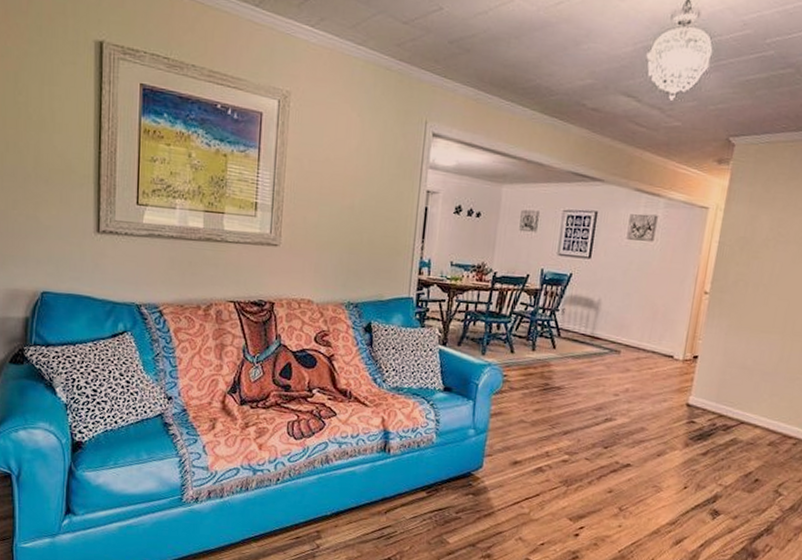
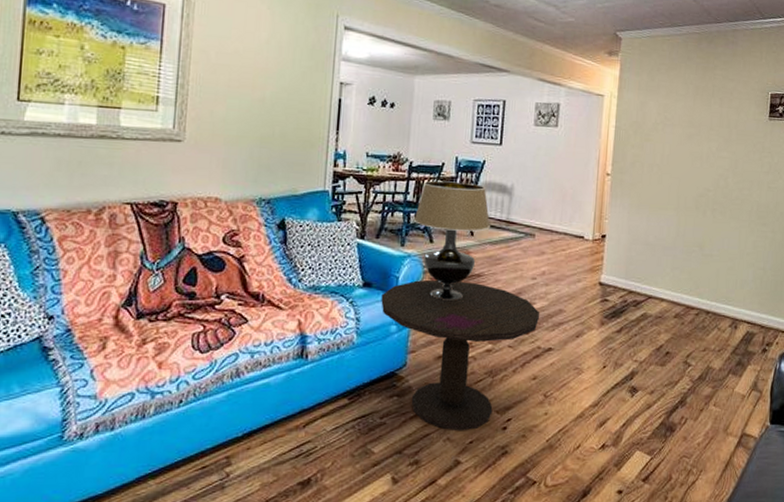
side table: none [460,388,620,533] -> present [381,279,539,431]
table lamp: none [496,292,574,411] -> present [414,180,490,301]

